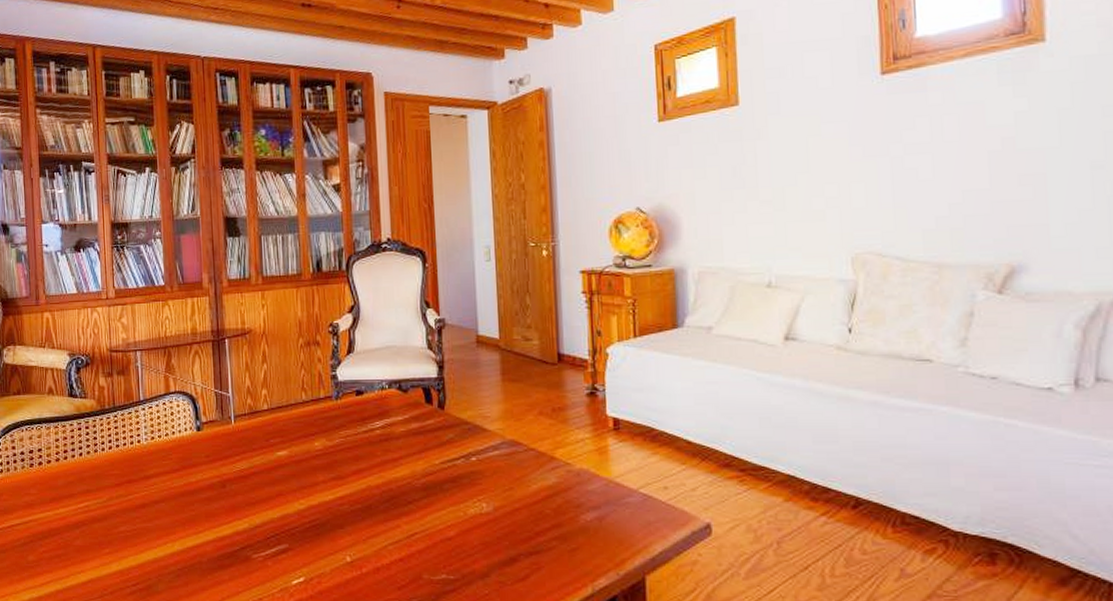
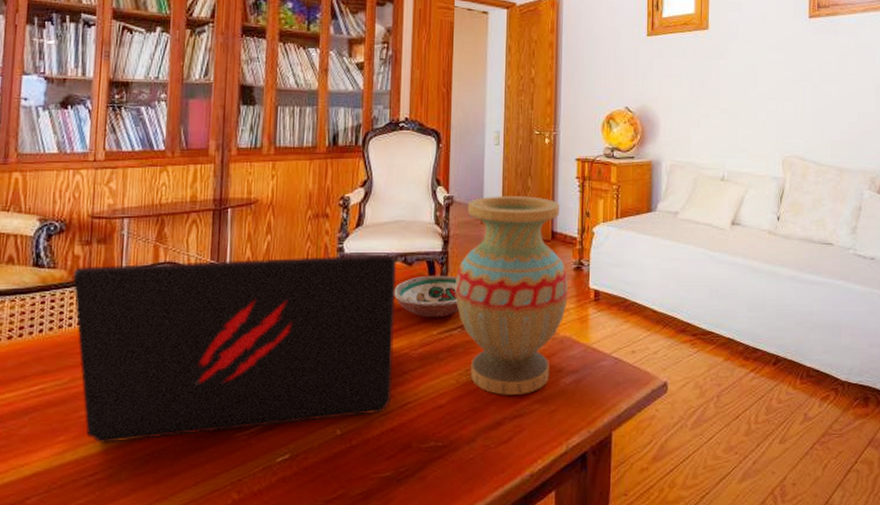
laptop: none [100,381,398,557] -> present [73,254,397,443]
decorative bowl: none [391,402,462,447] -> present [394,275,460,318]
vase: none [454,315,582,530] -> present [455,196,568,395]

